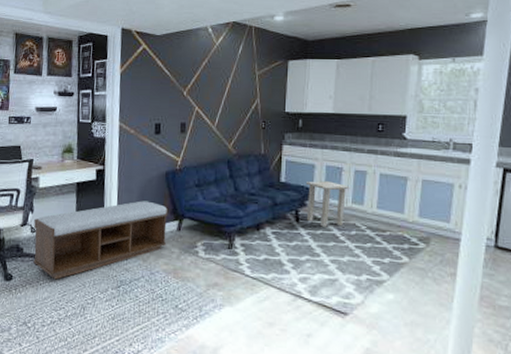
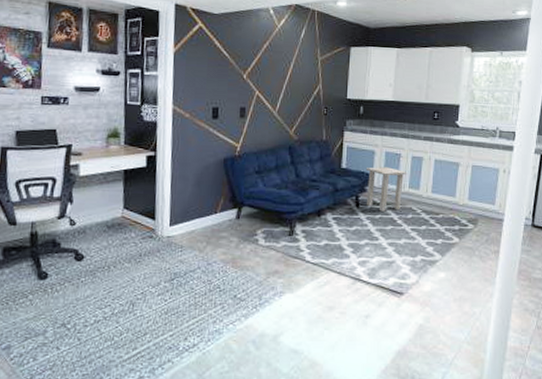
bench: present [33,201,169,280] -> none [73,188,227,276]

